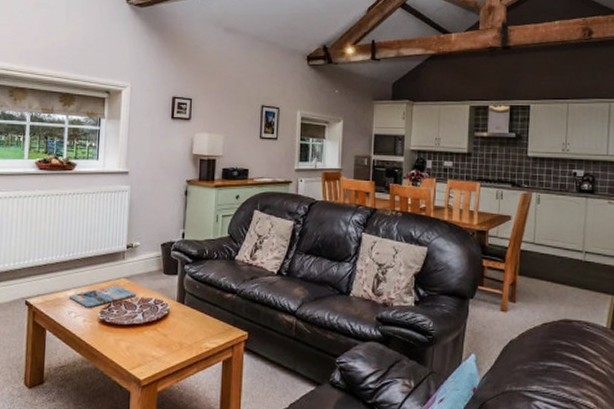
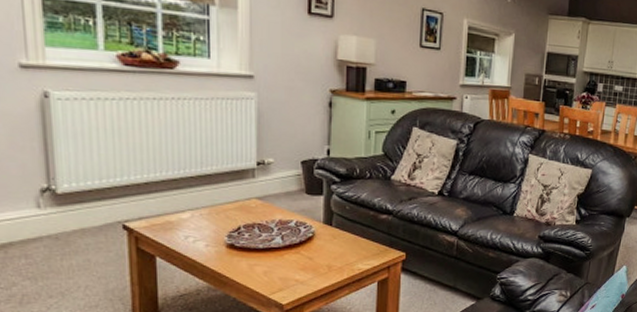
magazine: present [70,285,136,308] -> none [185,206,272,231]

